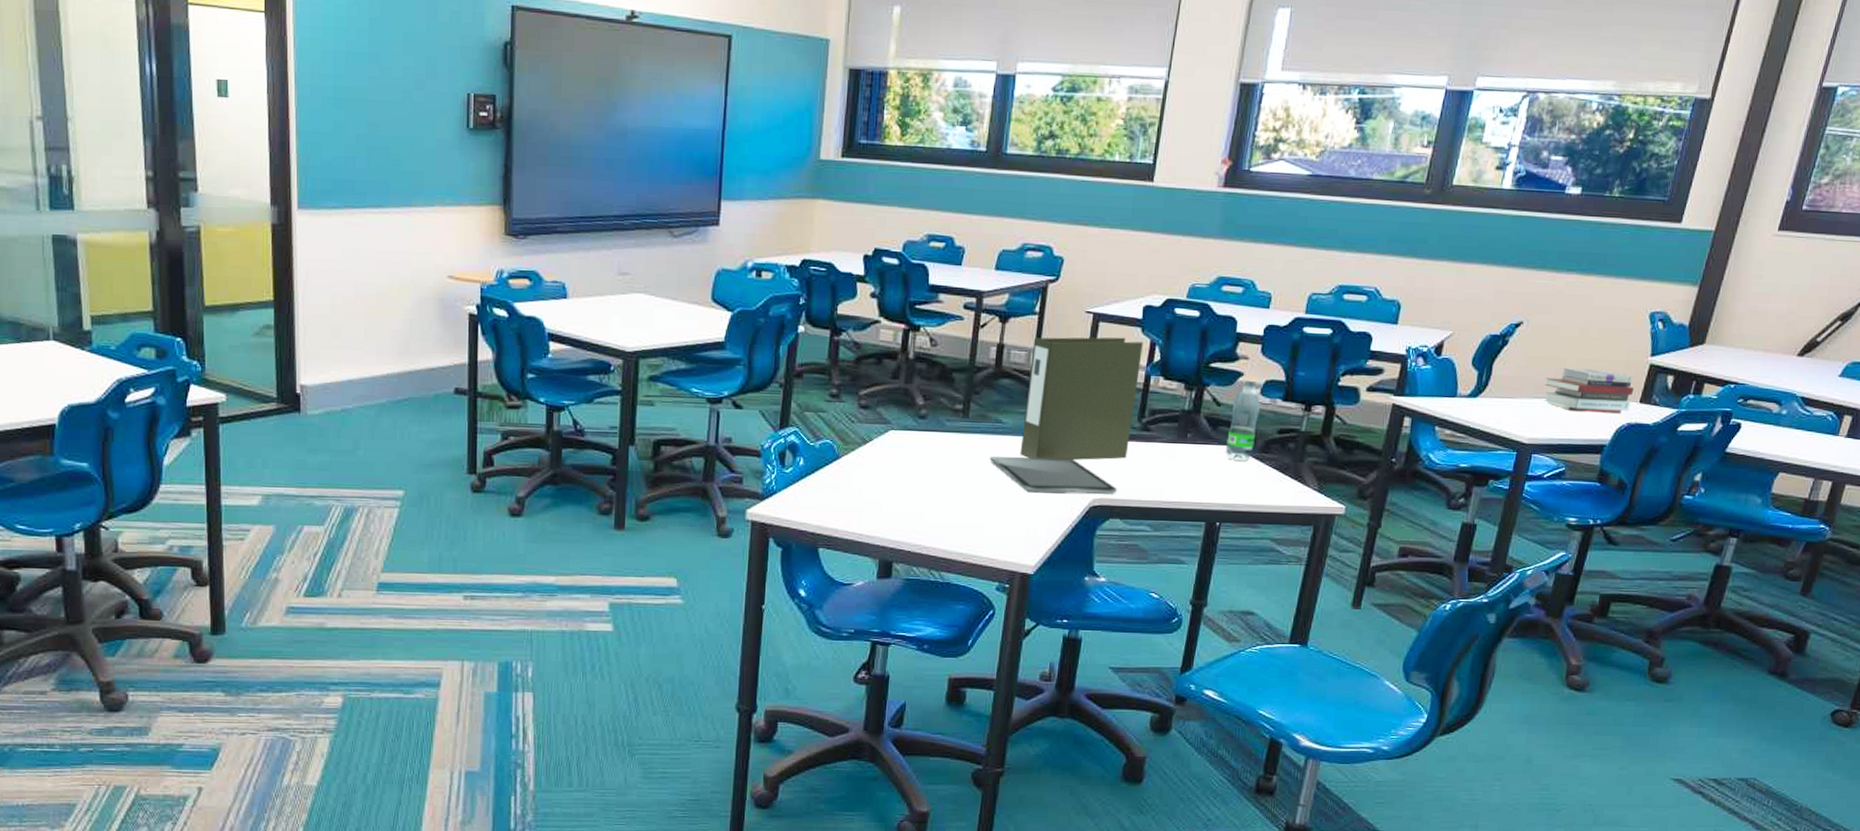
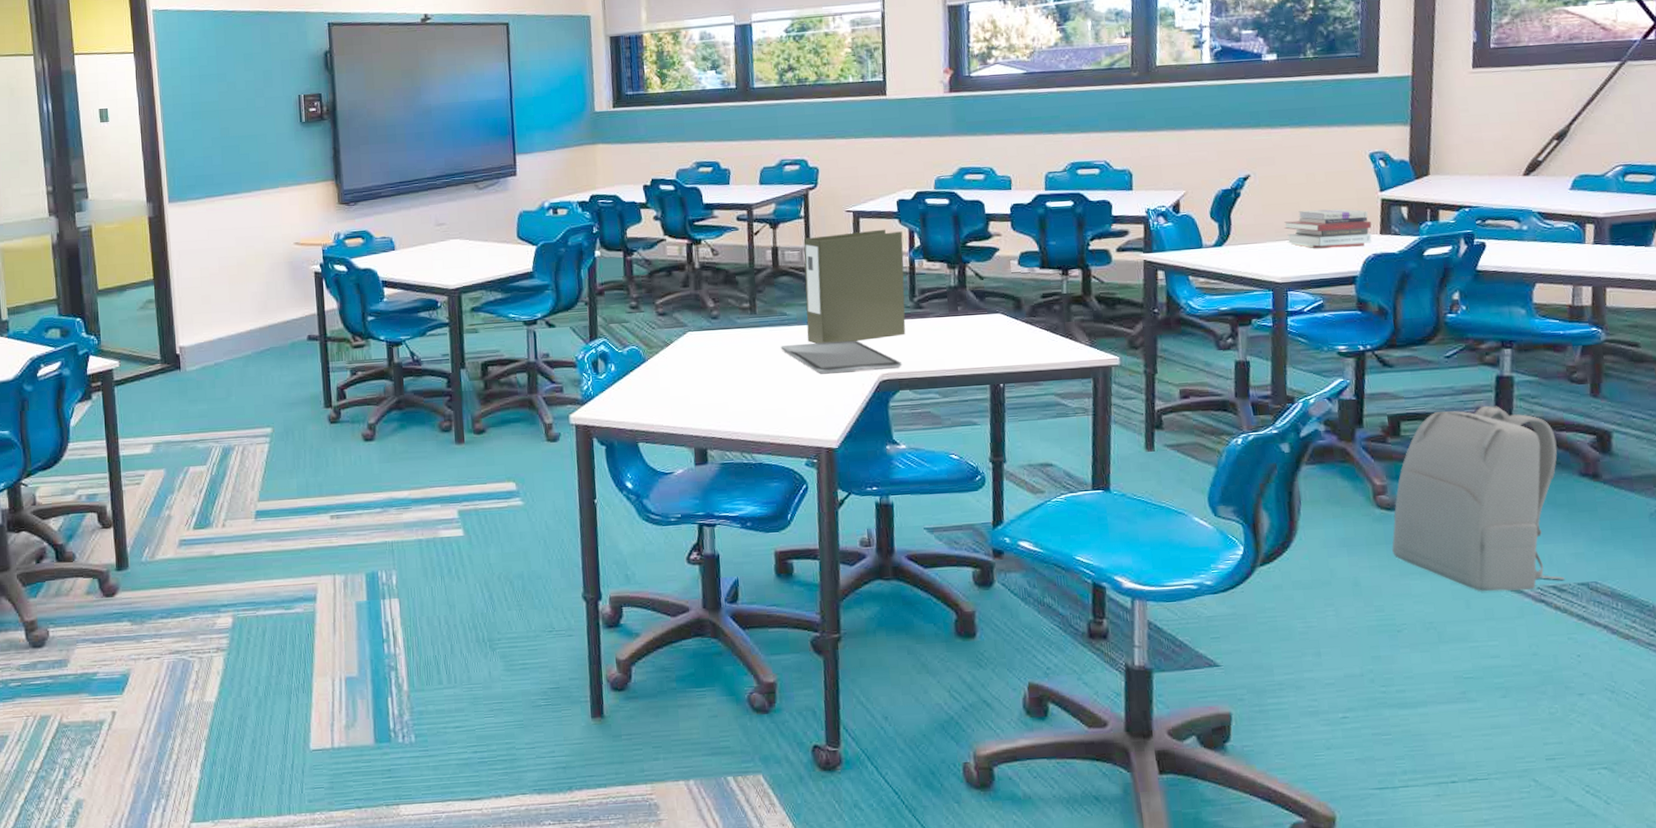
bottle: present [1225,380,1261,461] -> none [994,253,1022,326]
backpack: none [1571,594,1756,781] -> present [1392,405,1566,592]

